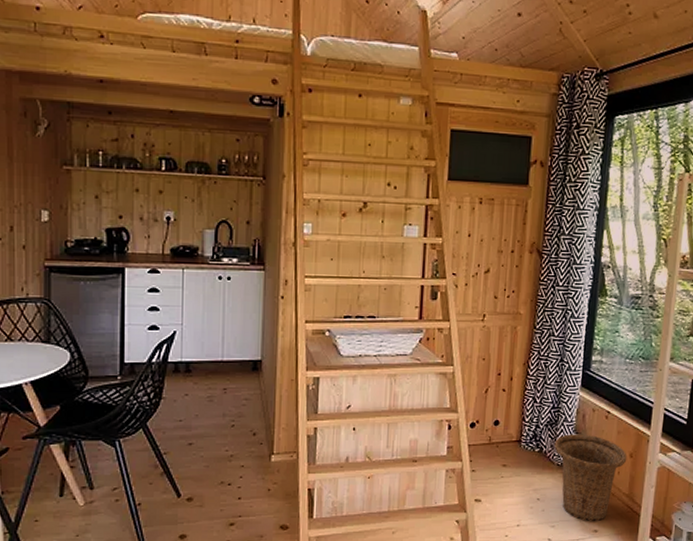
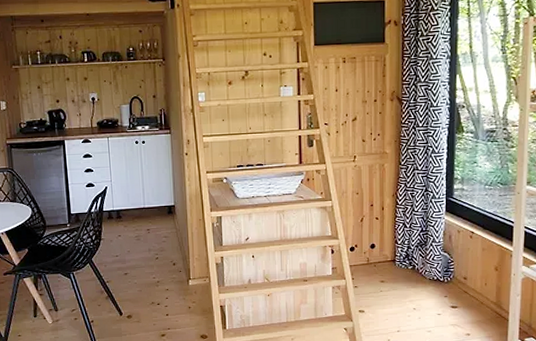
basket: present [554,434,627,521] -> none [425,252,493,326]

